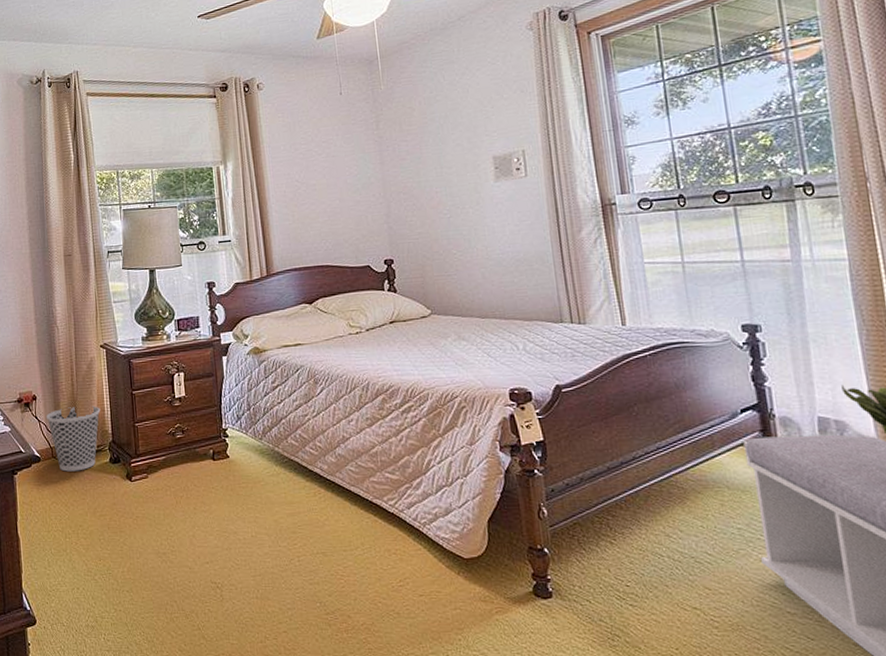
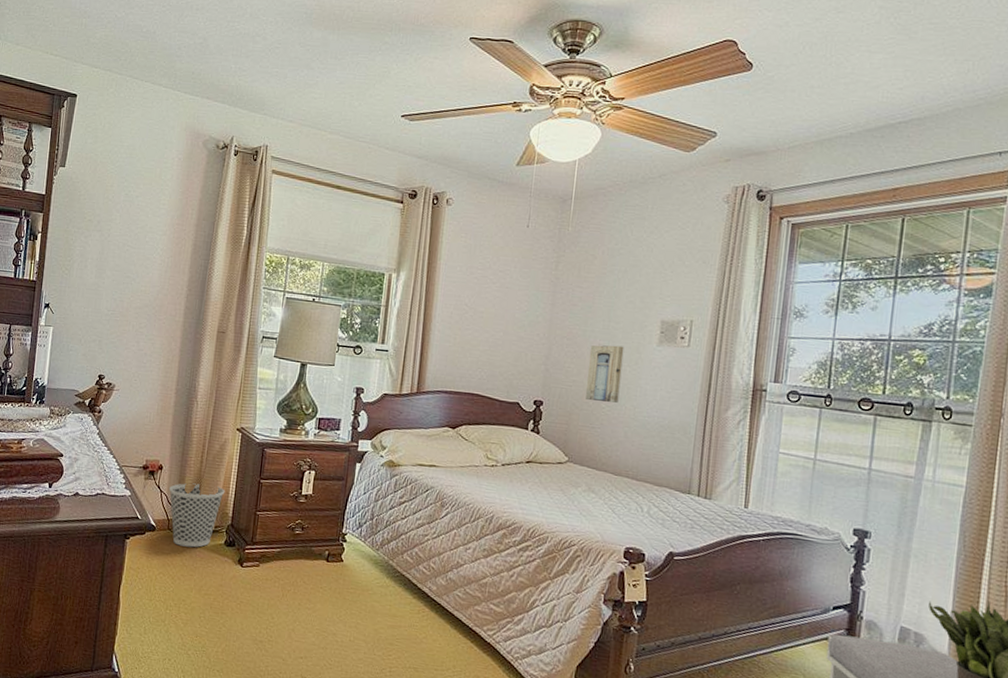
wall art: none [428,189,469,249] -> present [585,345,624,403]

